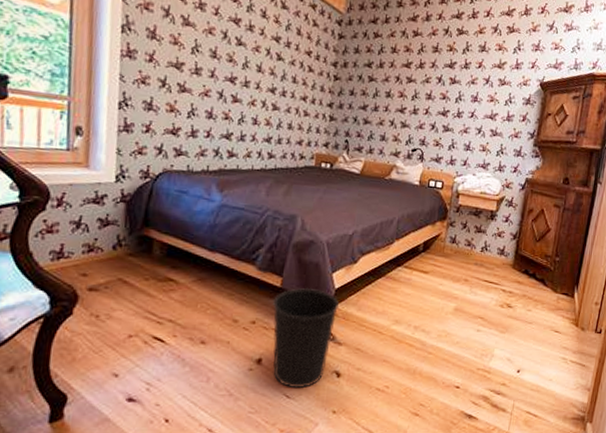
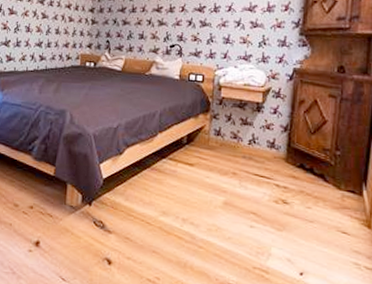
wastebasket: present [272,287,339,389] -> none [47,176,107,273]

